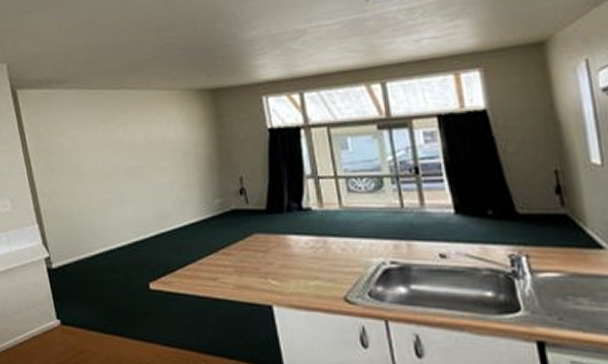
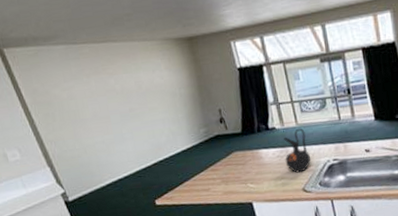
ceramic jug: none [321,212,359,274] -> present [284,128,311,173]

